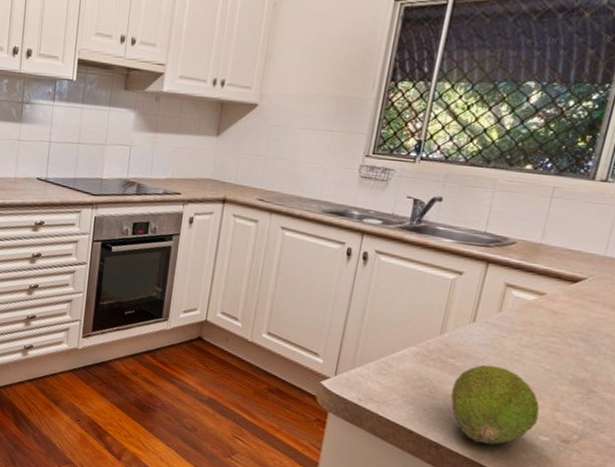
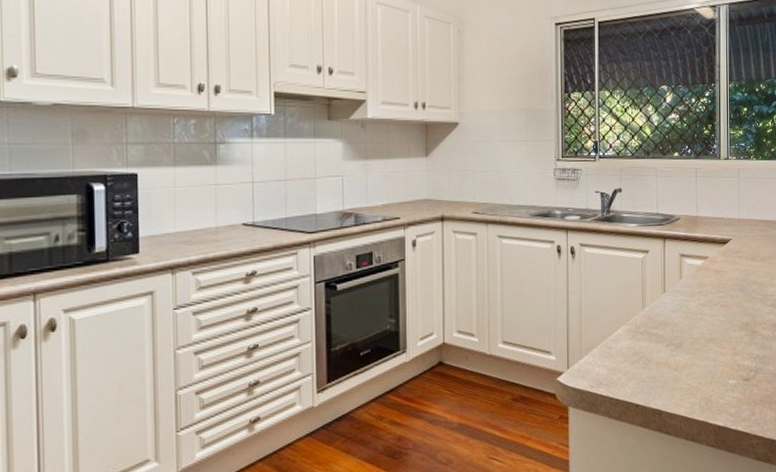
fruit: present [451,365,540,445] -> none [660,327,725,400]

